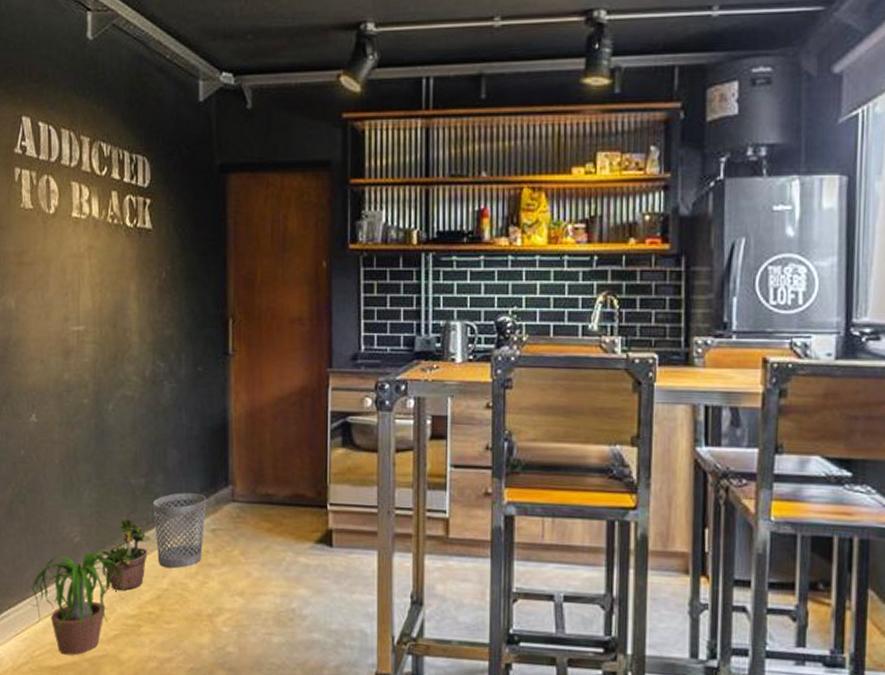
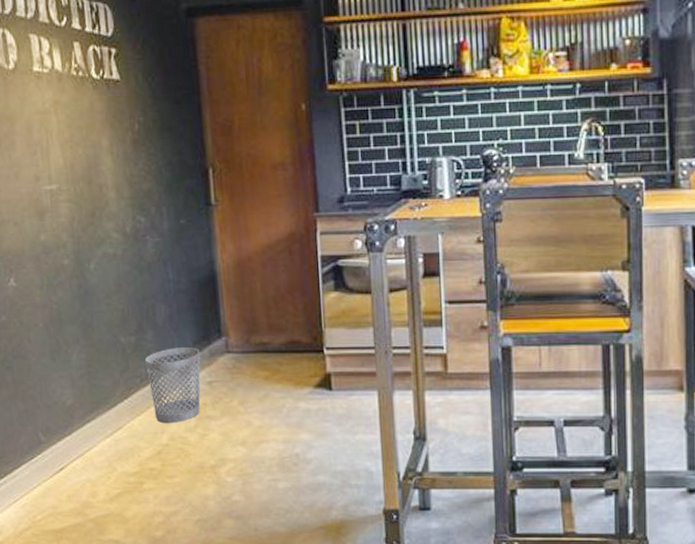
potted plant: present [21,549,128,655] -> none [16,410,126,517]
potted plant: present [105,515,151,591] -> none [100,374,147,450]

